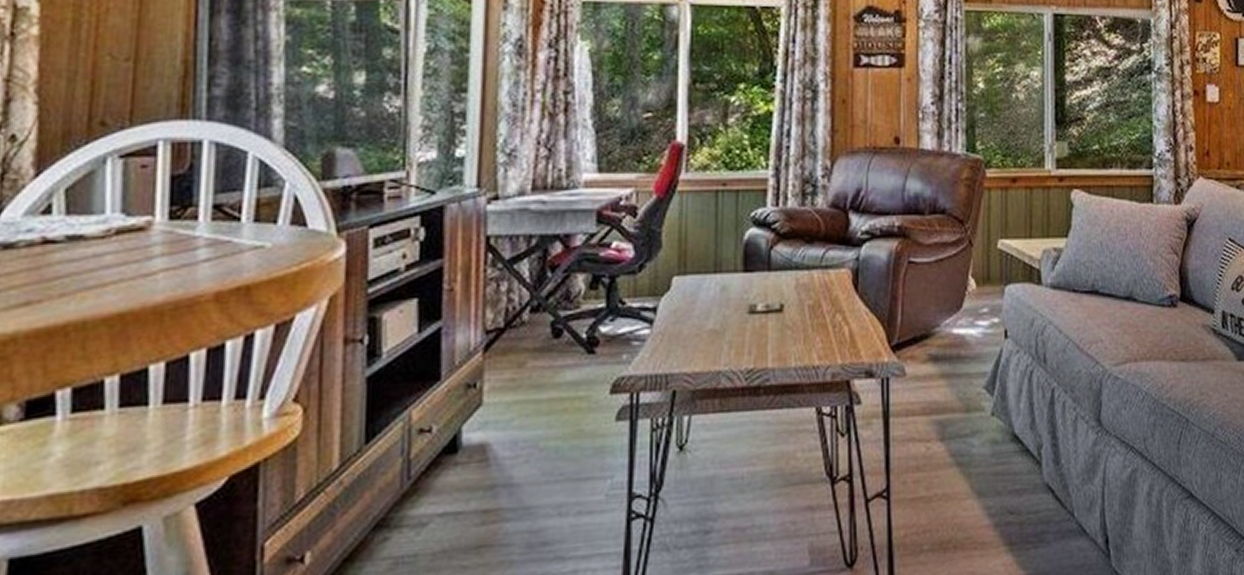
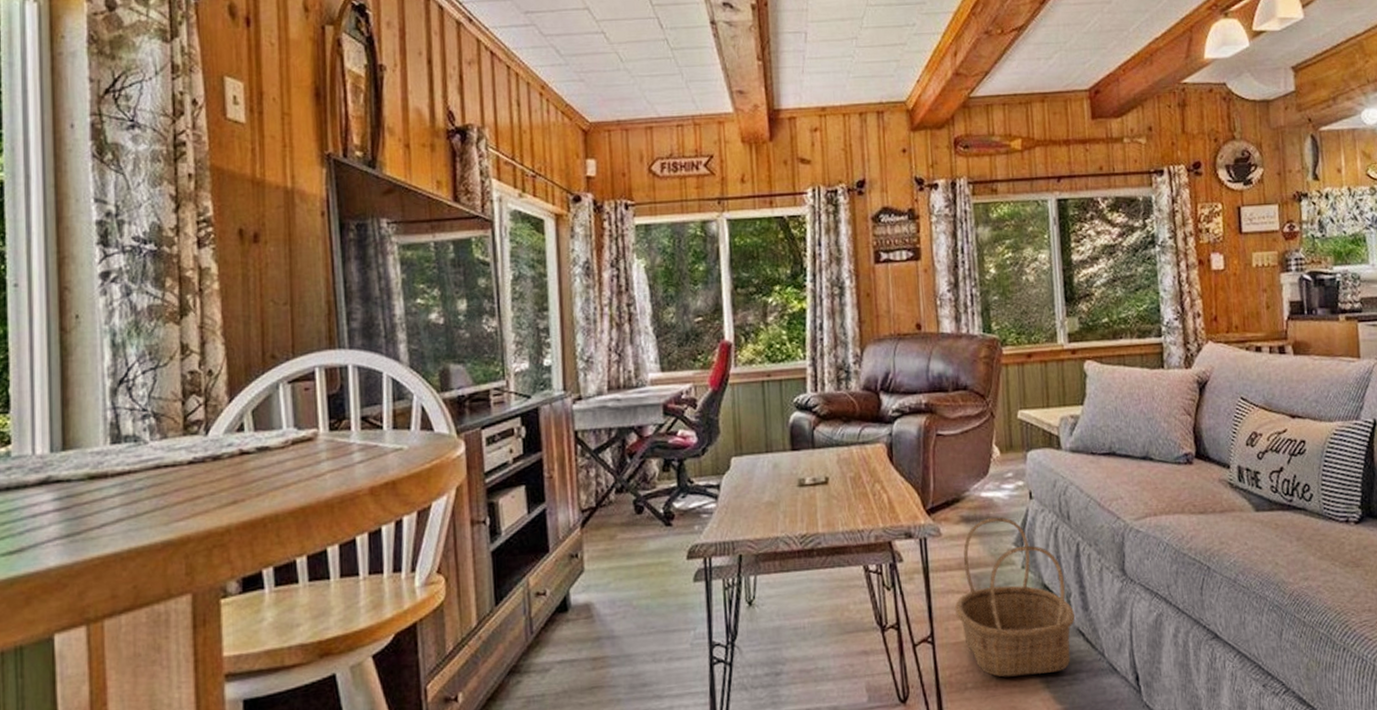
basket: none [915,357,1046,539] -> present [954,517,1076,677]

